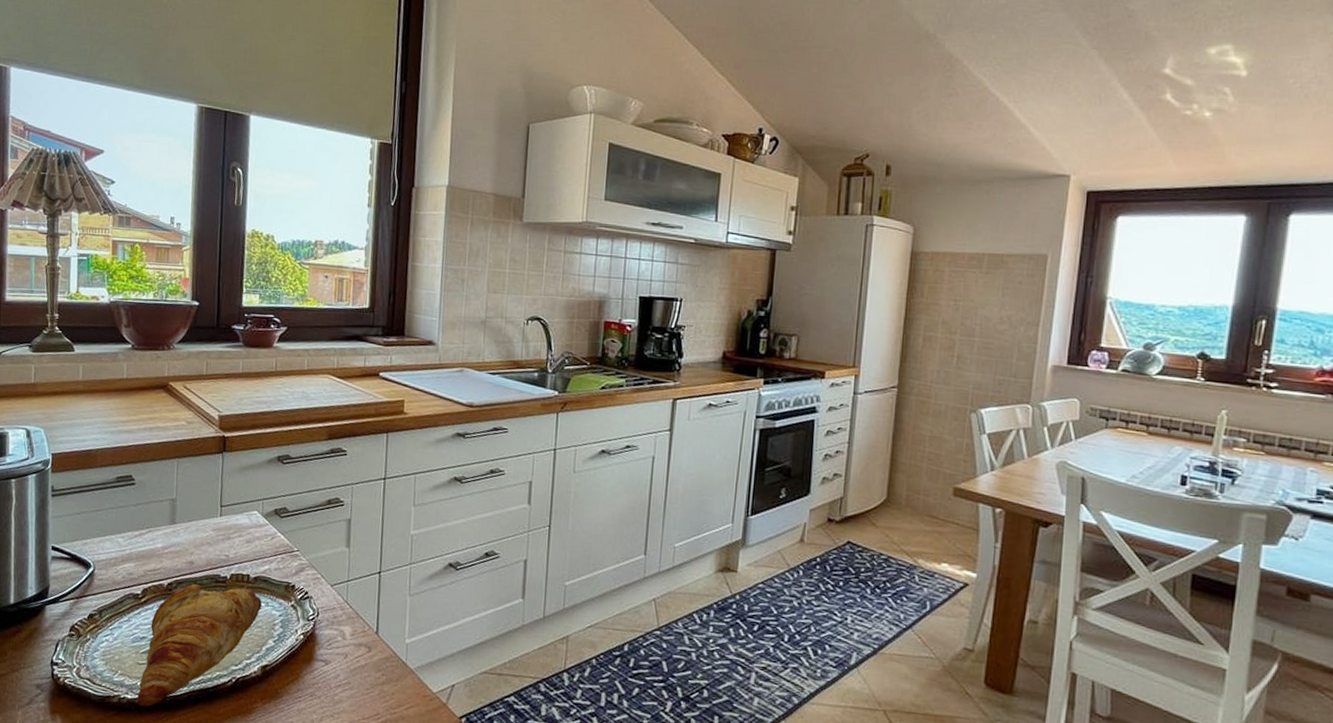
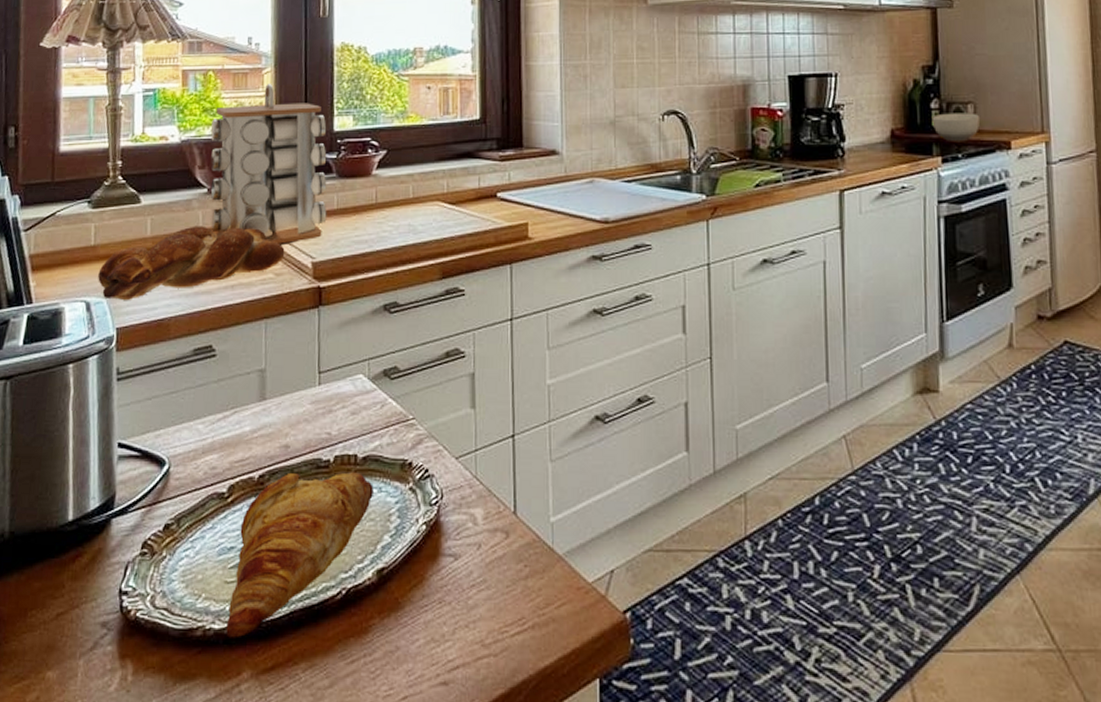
bread loaf: none [37,375,196,432] -> present [98,226,285,301]
spice rack: none [133,259,236,399] -> present [210,83,327,246]
bowl: none [759,342,802,369] -> present [932,113,981,143]

